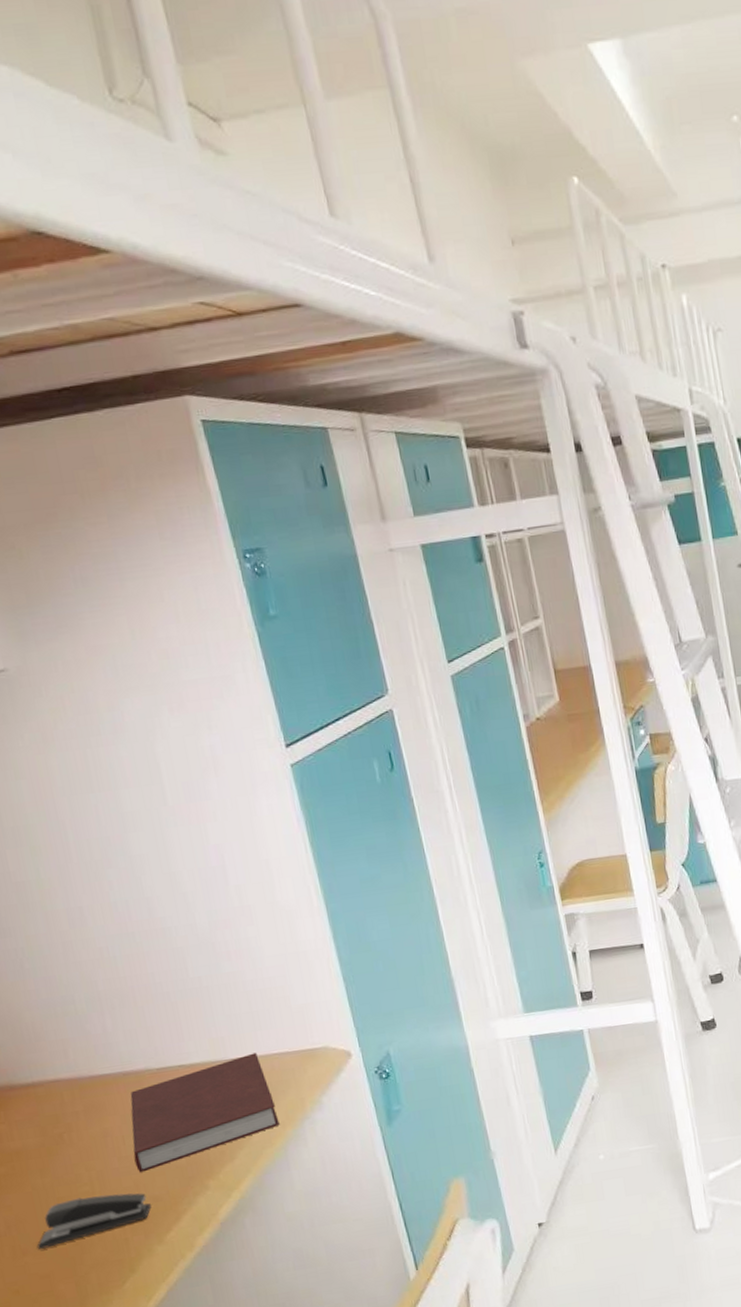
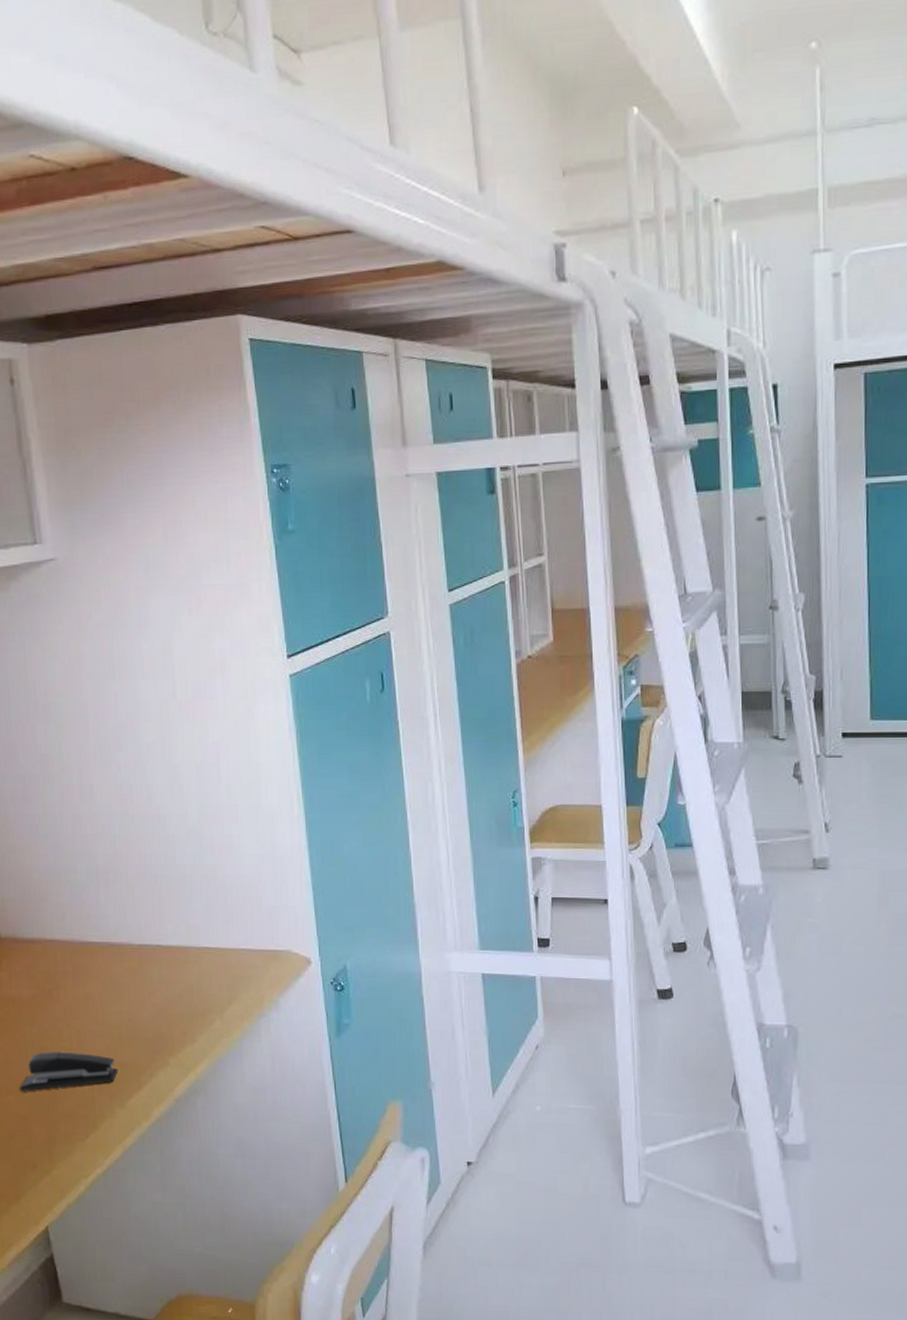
notebook: present [130,1052,280,1173] -> none [109,945,238,1039]

